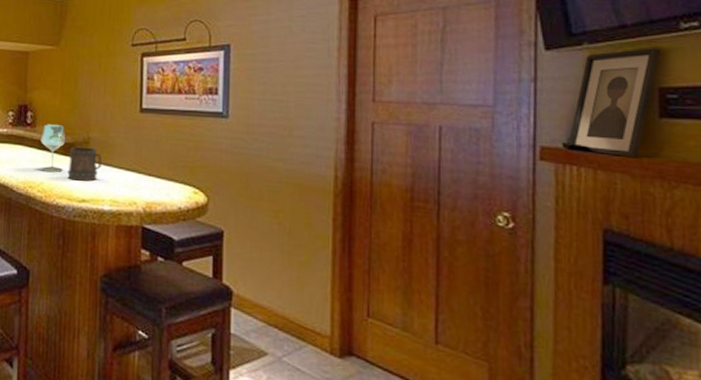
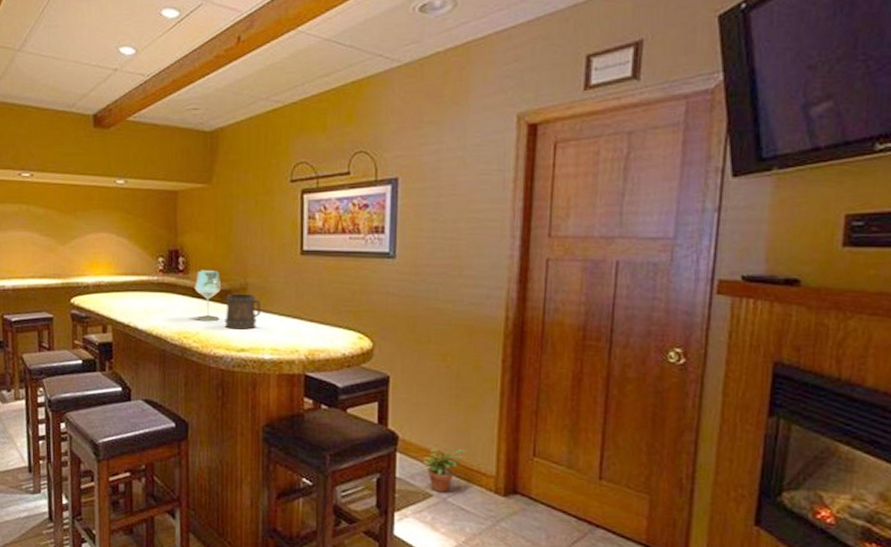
potted plant: none [257,304,299,351] -> present [422,448,466,492]
picture frame: present [567,48,661,159] -> none [746,172,853,290]

